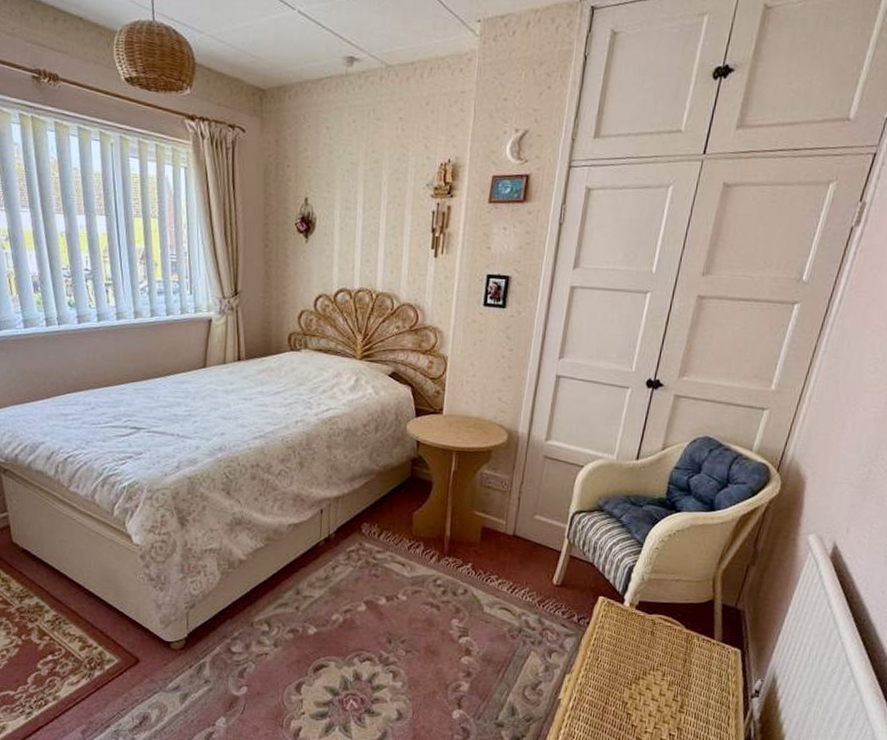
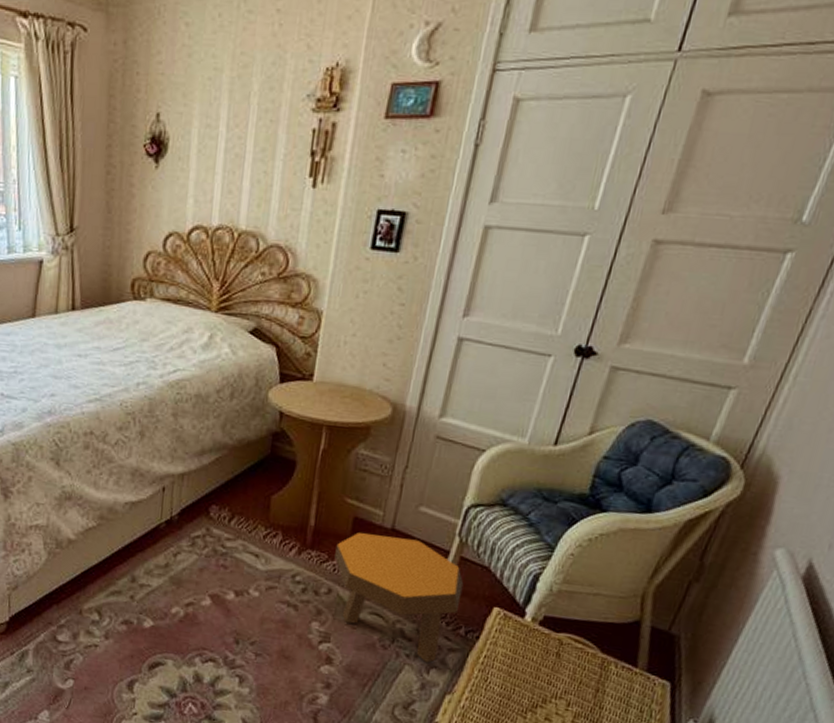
footstool: none [468,540,574,648] -> present [334,533,464,663]

